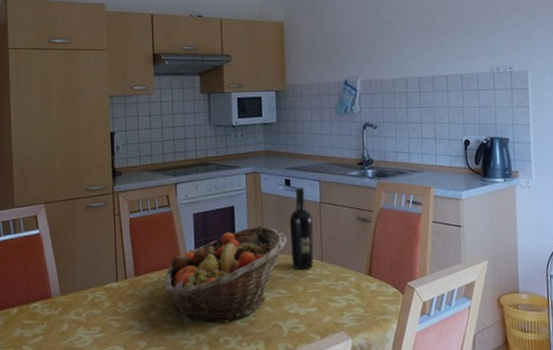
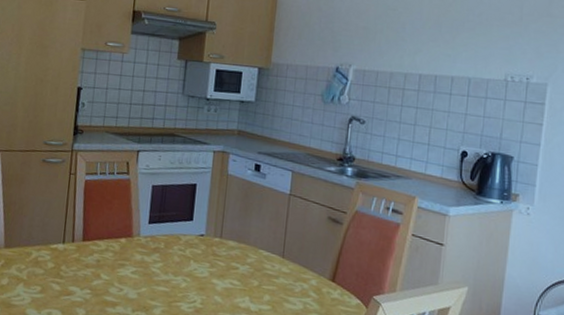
fruit basket: present [164,226,287,323] -> none [111,208,249,306]
wine bottle: present [289,188,314,269] -> none [250,175,279,264]

